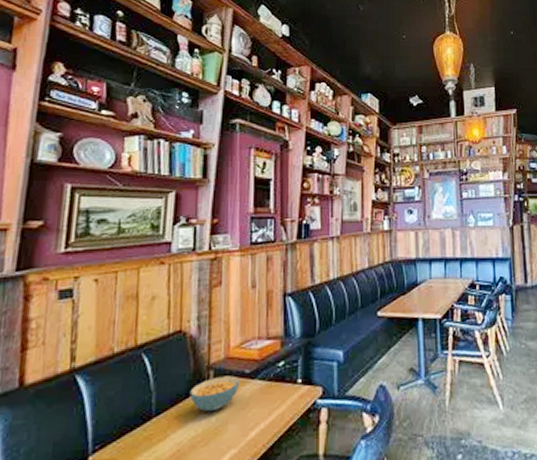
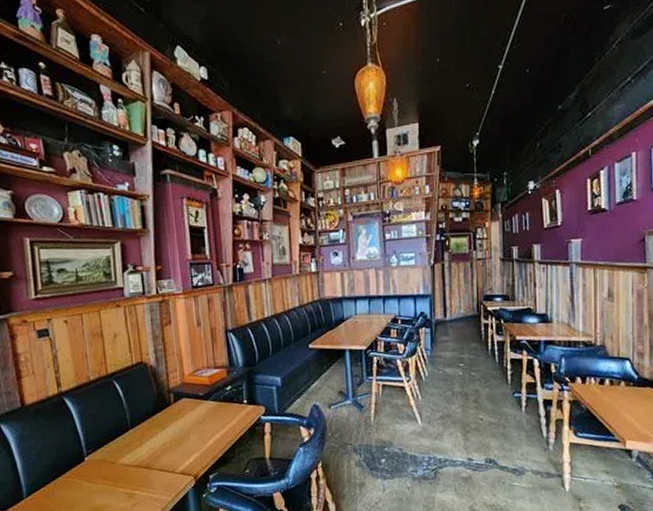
cereal bowl: present [189,375,240,412] -> none [156,397,196,426]

